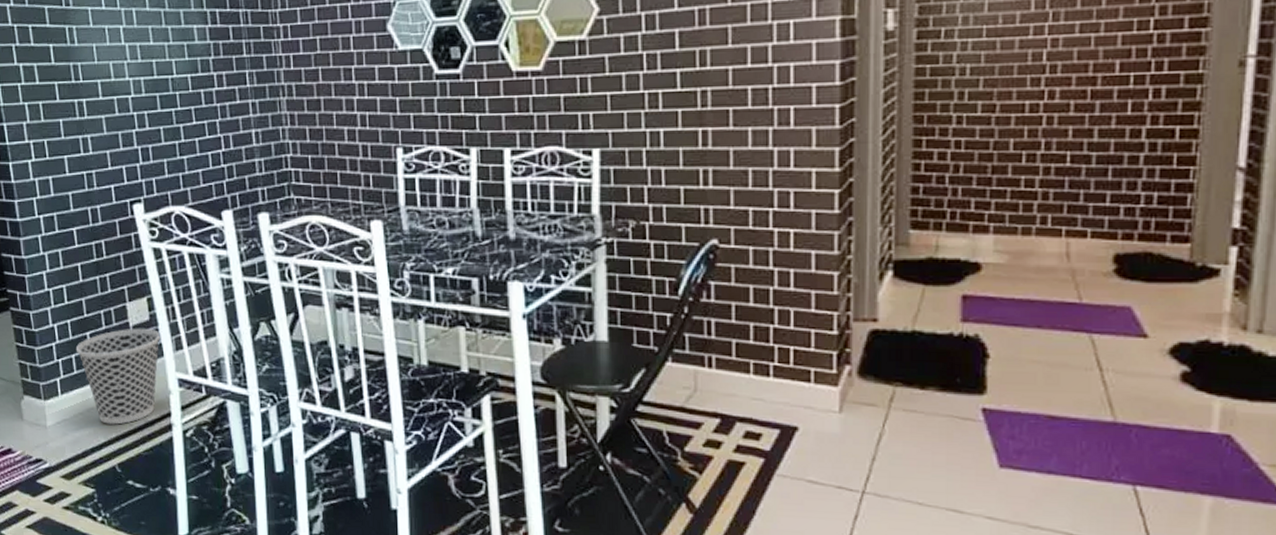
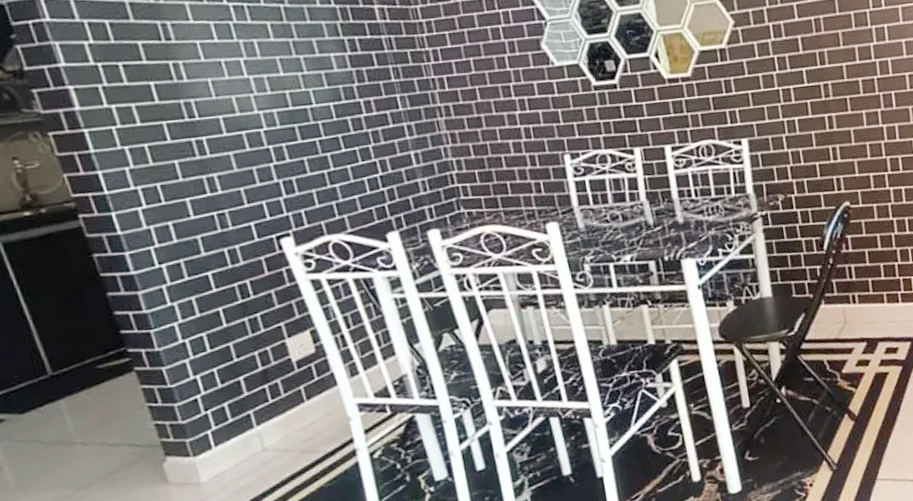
wastebasket: present [75,328,160,425] -> none [227,360,333,466]

